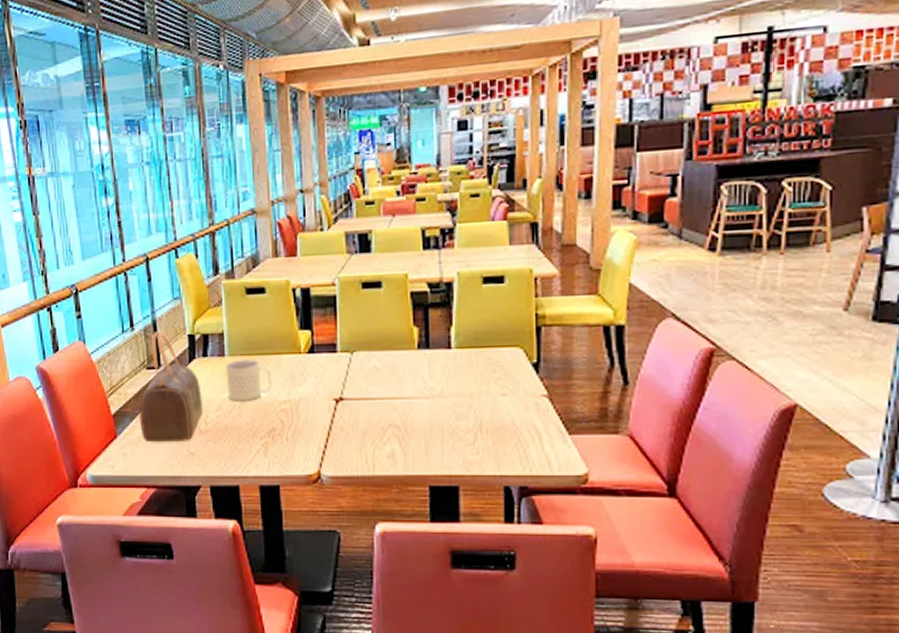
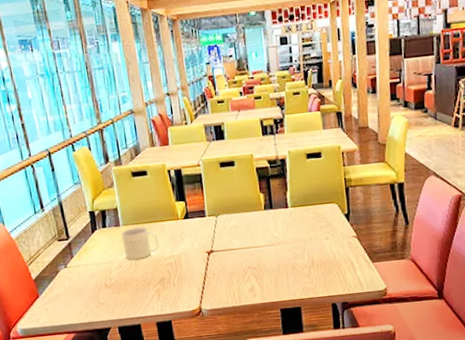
handbag: present [139,332,203,443] -> none [54,211,107,299]

